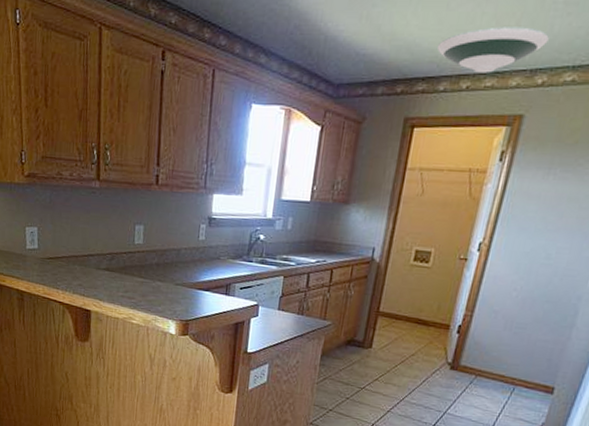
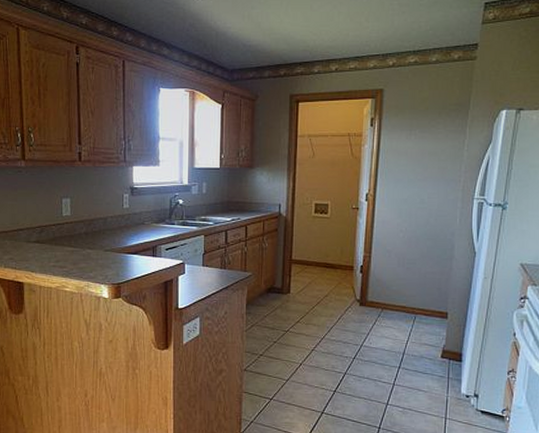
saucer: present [436,27,549,73] -> none [307,22,392,58]

